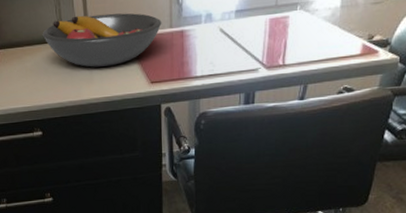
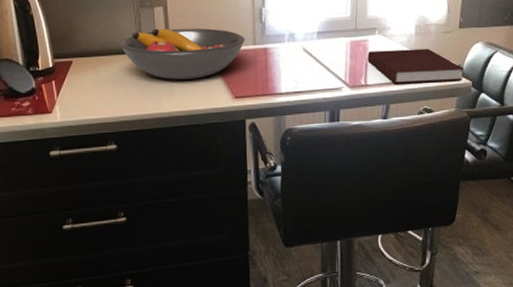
notebook: none [287,22,392,62] -> present [367,48,464,83]

